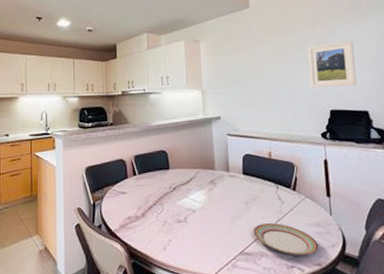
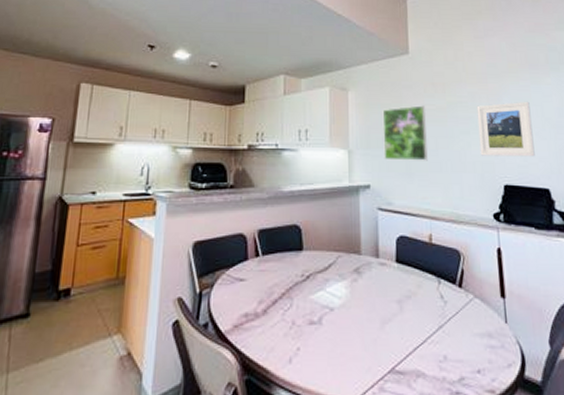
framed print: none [228,50,267,97] -> present [382,105,428,161]
plate: present [253,223,319,255] -> none [407,331,491,377]

